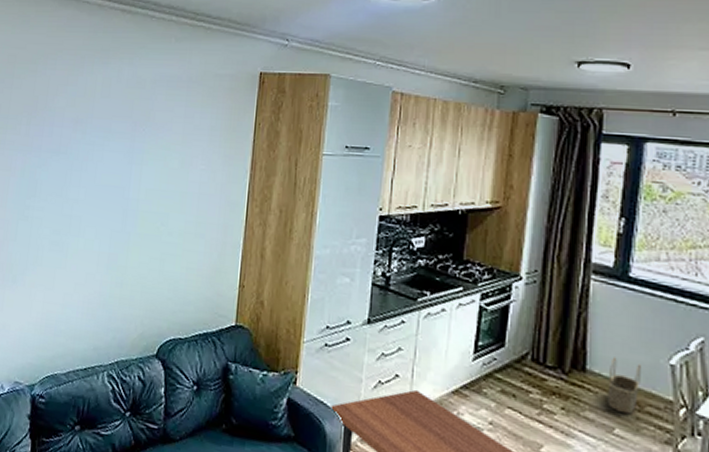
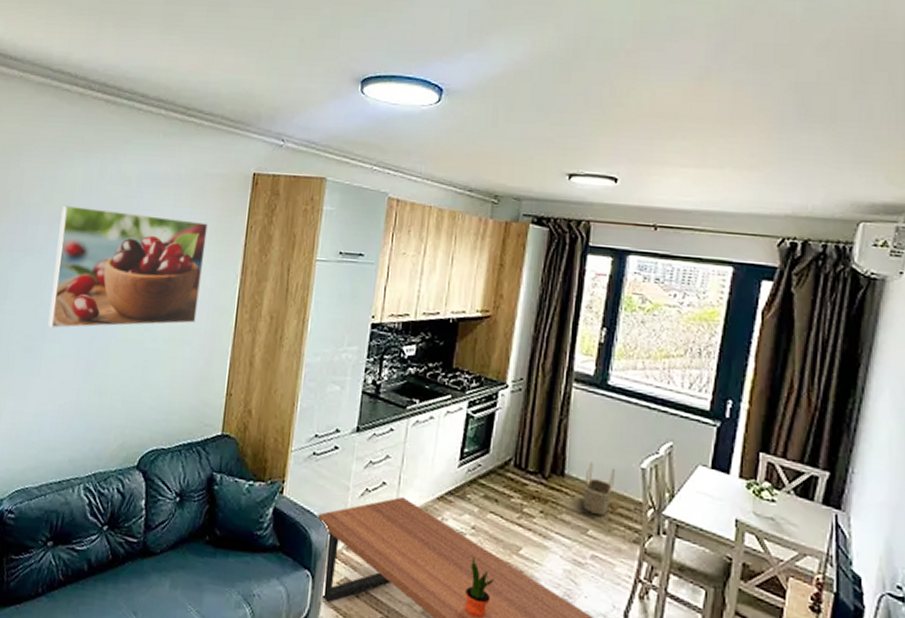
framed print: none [73,108,218,224] -> present [48,205,208,328]

